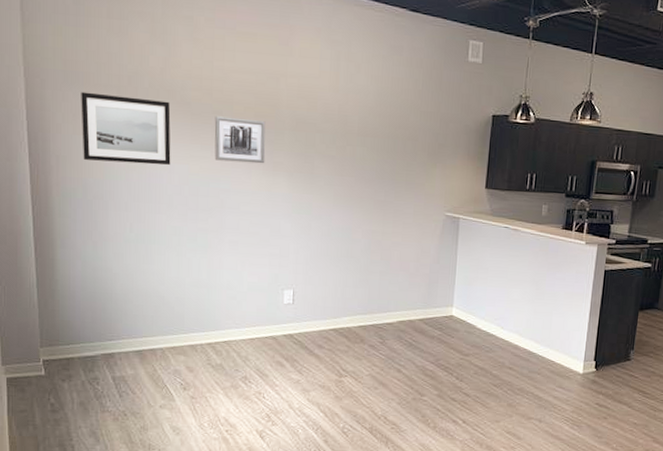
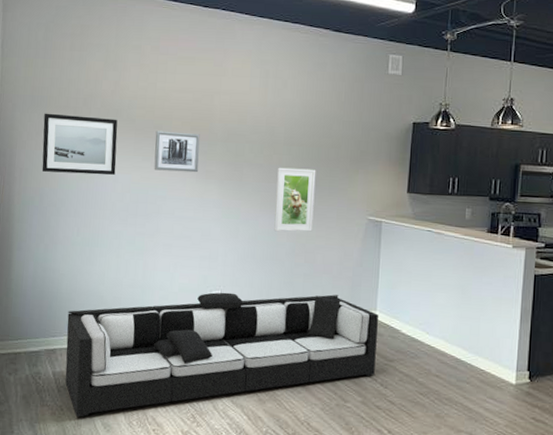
sofa: none [125,291,455,422] -> present [65,292,378,417]
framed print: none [348,159,392,228] -> present [274,167,316,232]

